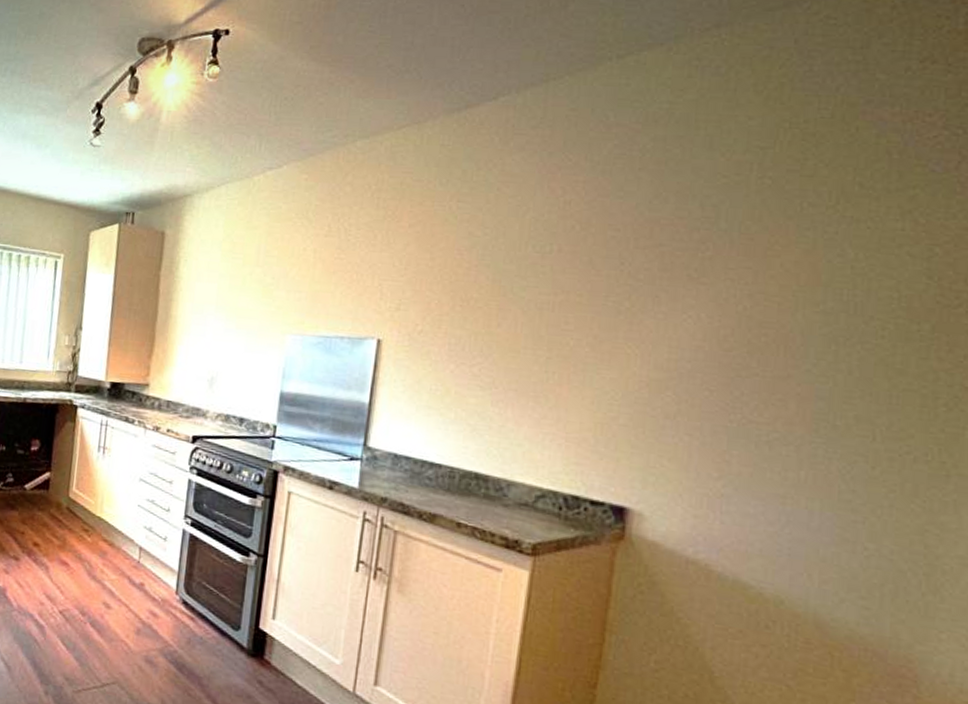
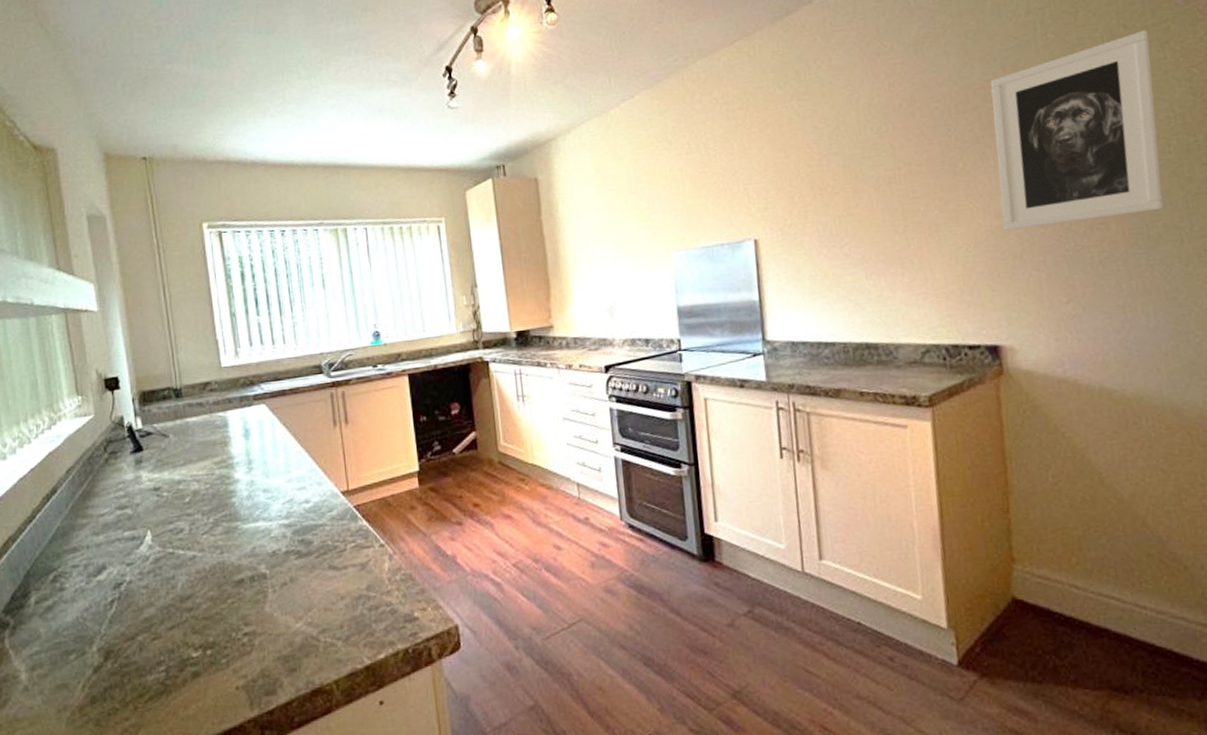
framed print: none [661,193,889,399] -> present [990,30,1163,231]

